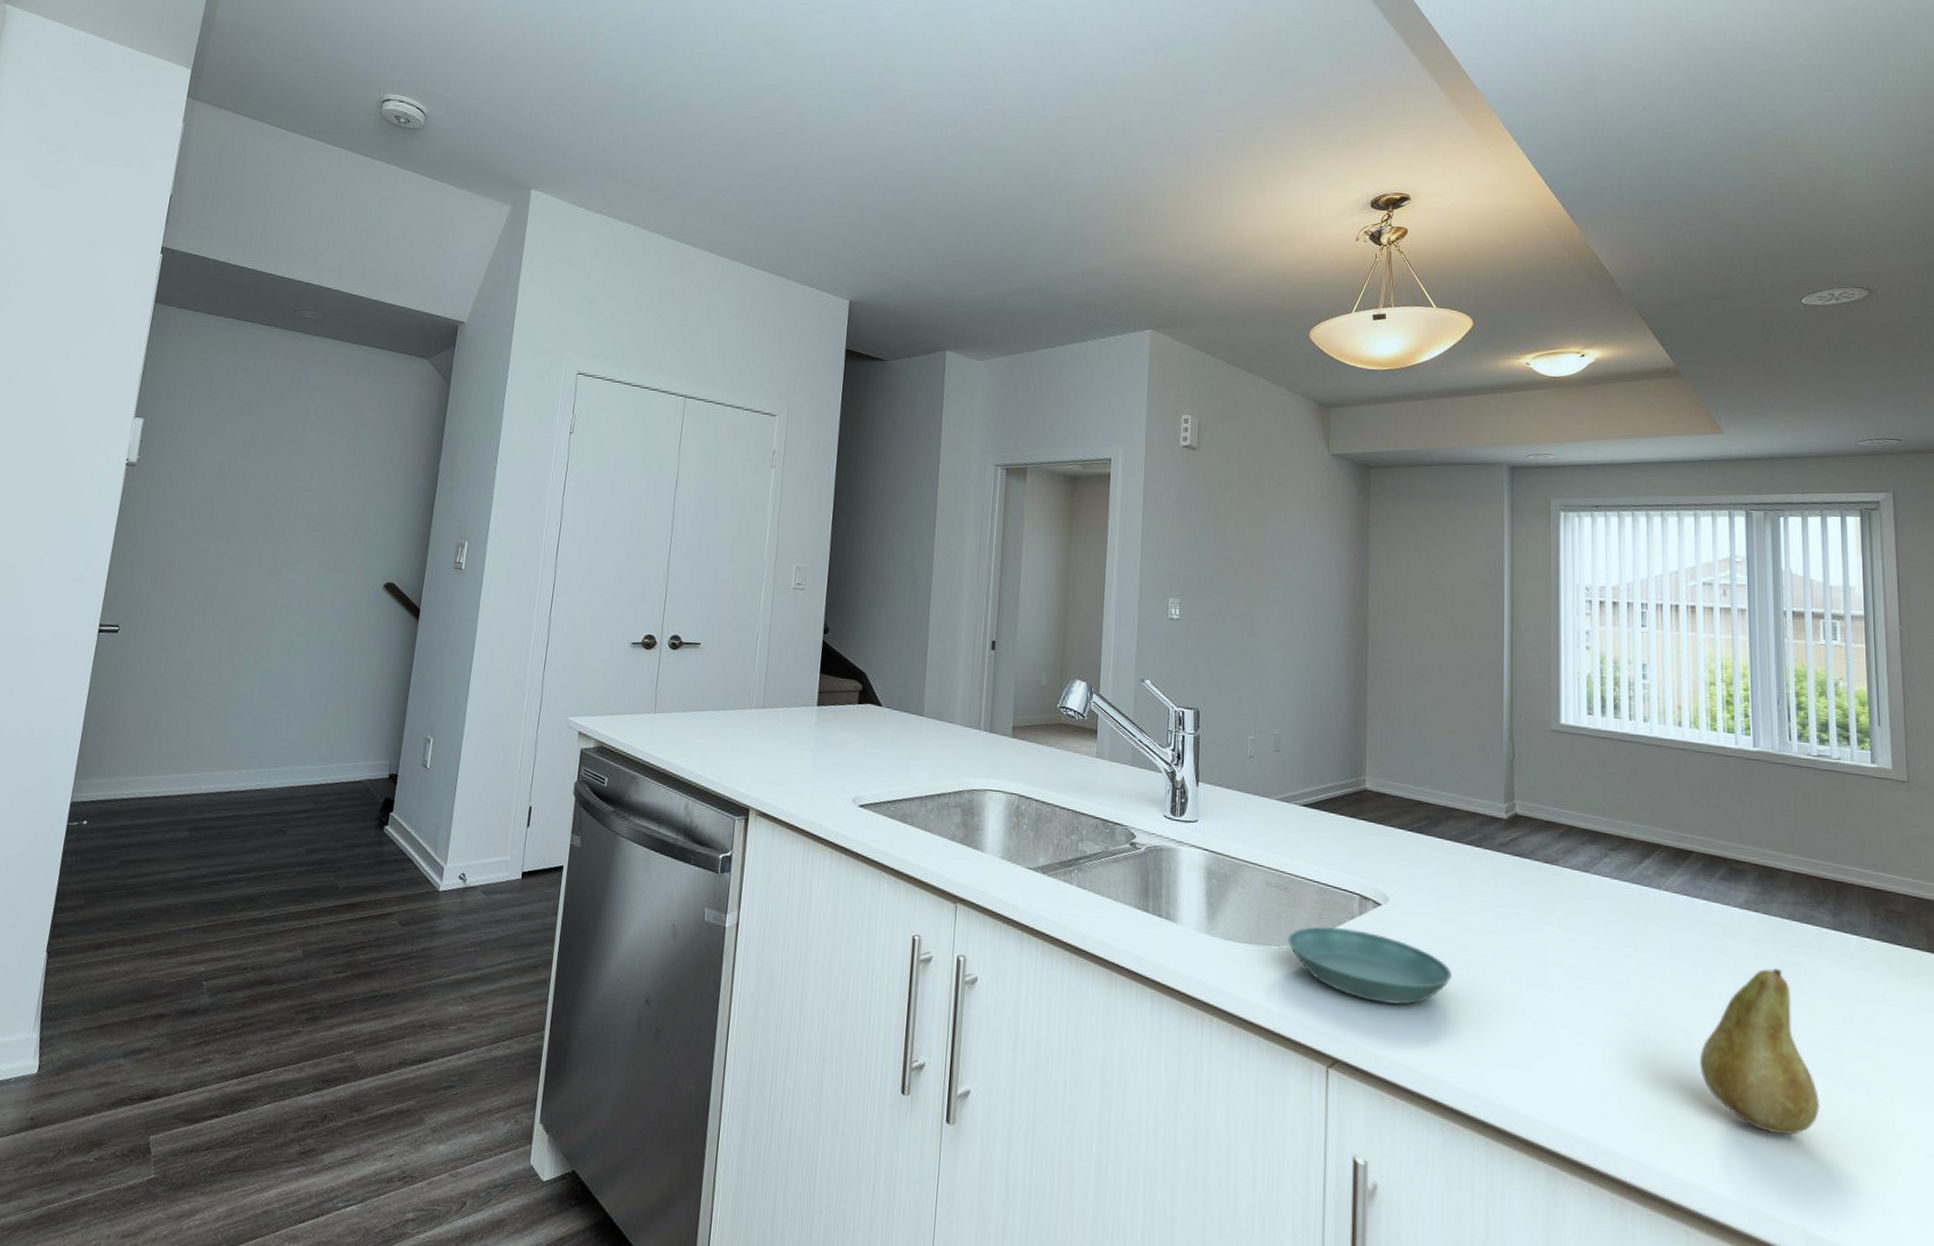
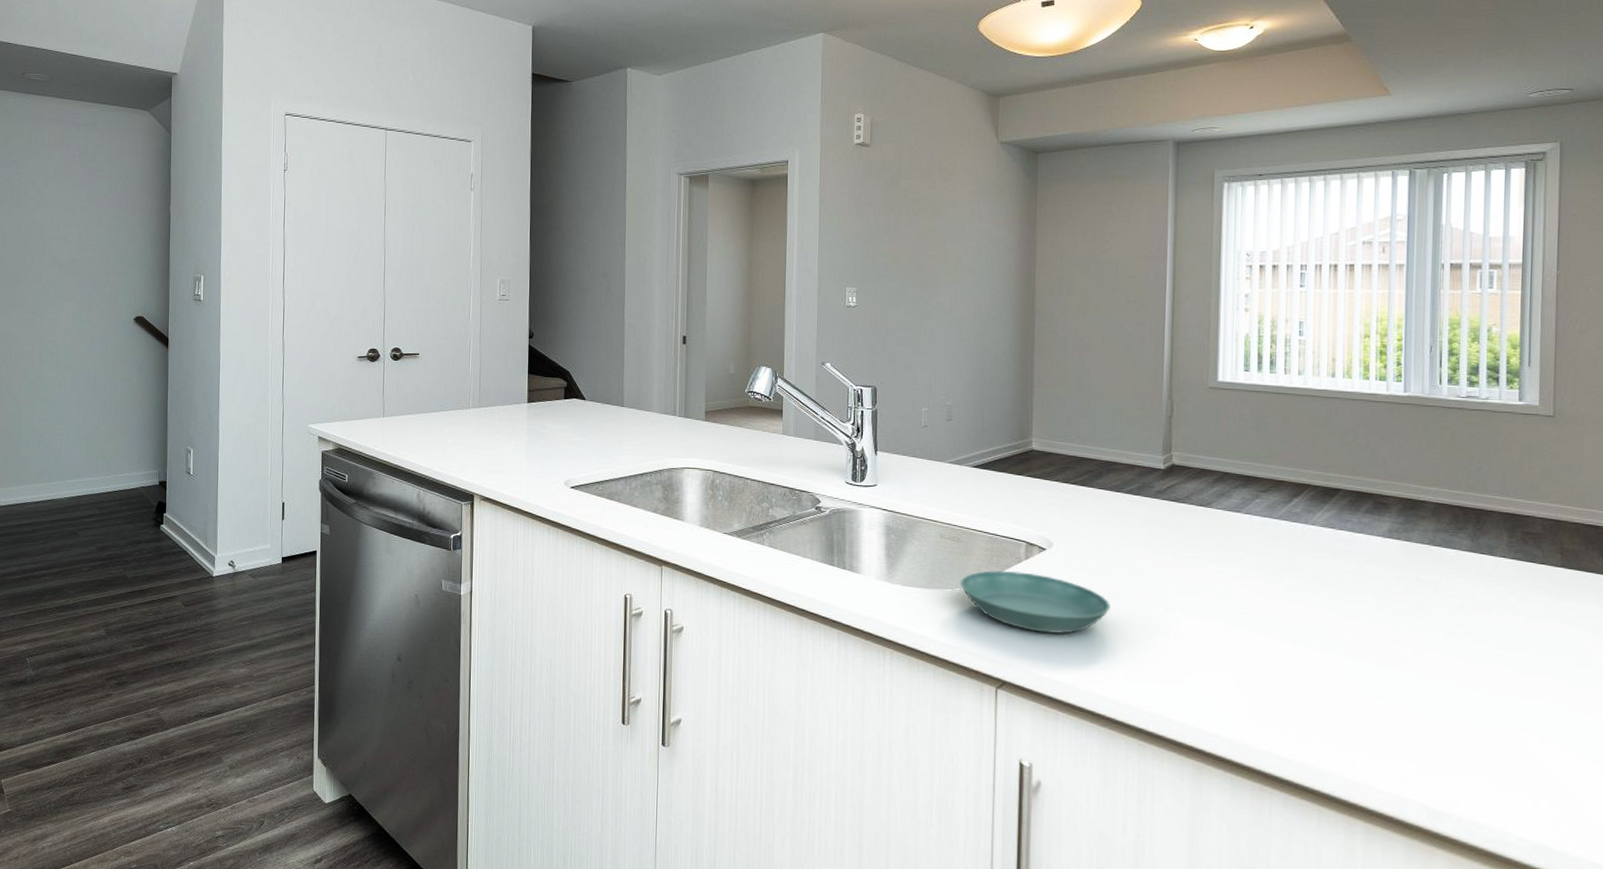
fruit: present [1699,969,1821,1136] -> none [1337,588,1448,729]

